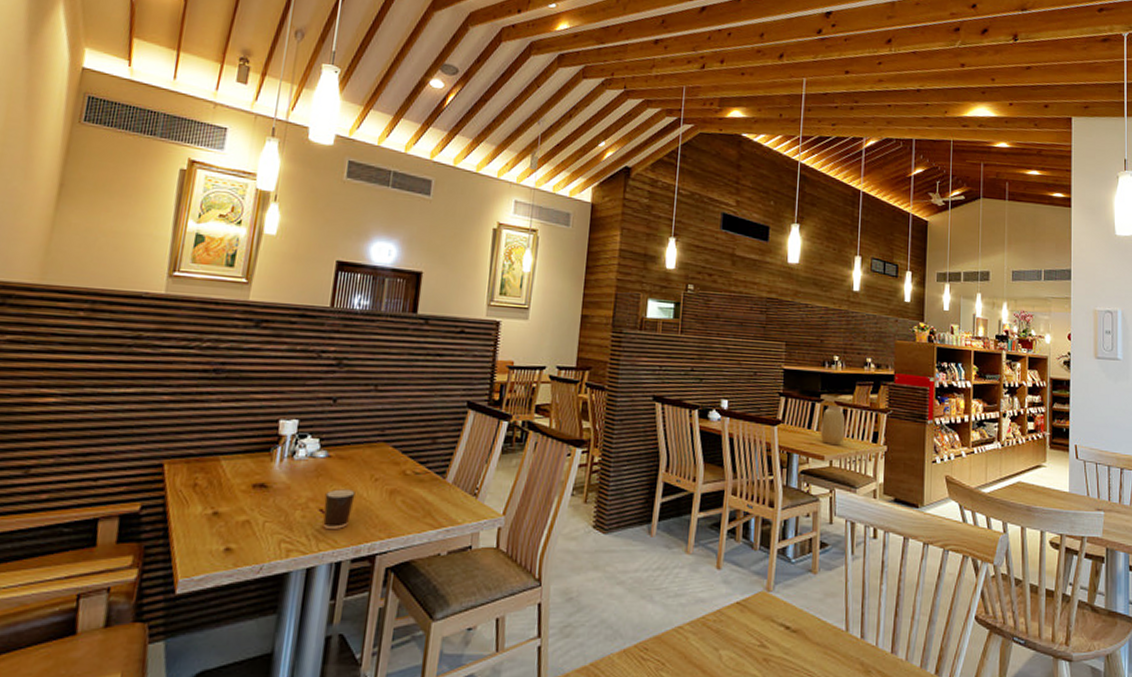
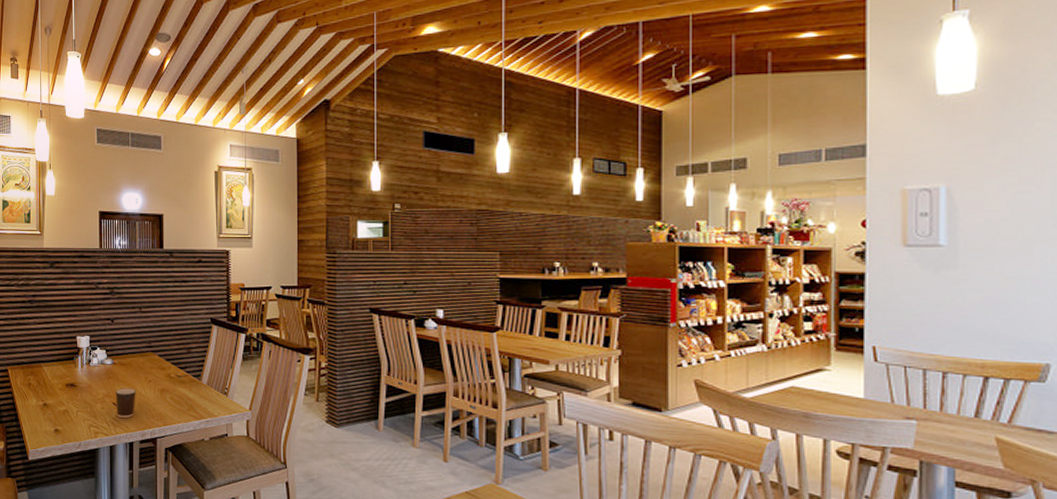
vase: present [820,405,846,446] -> none [543,311,572,351]

